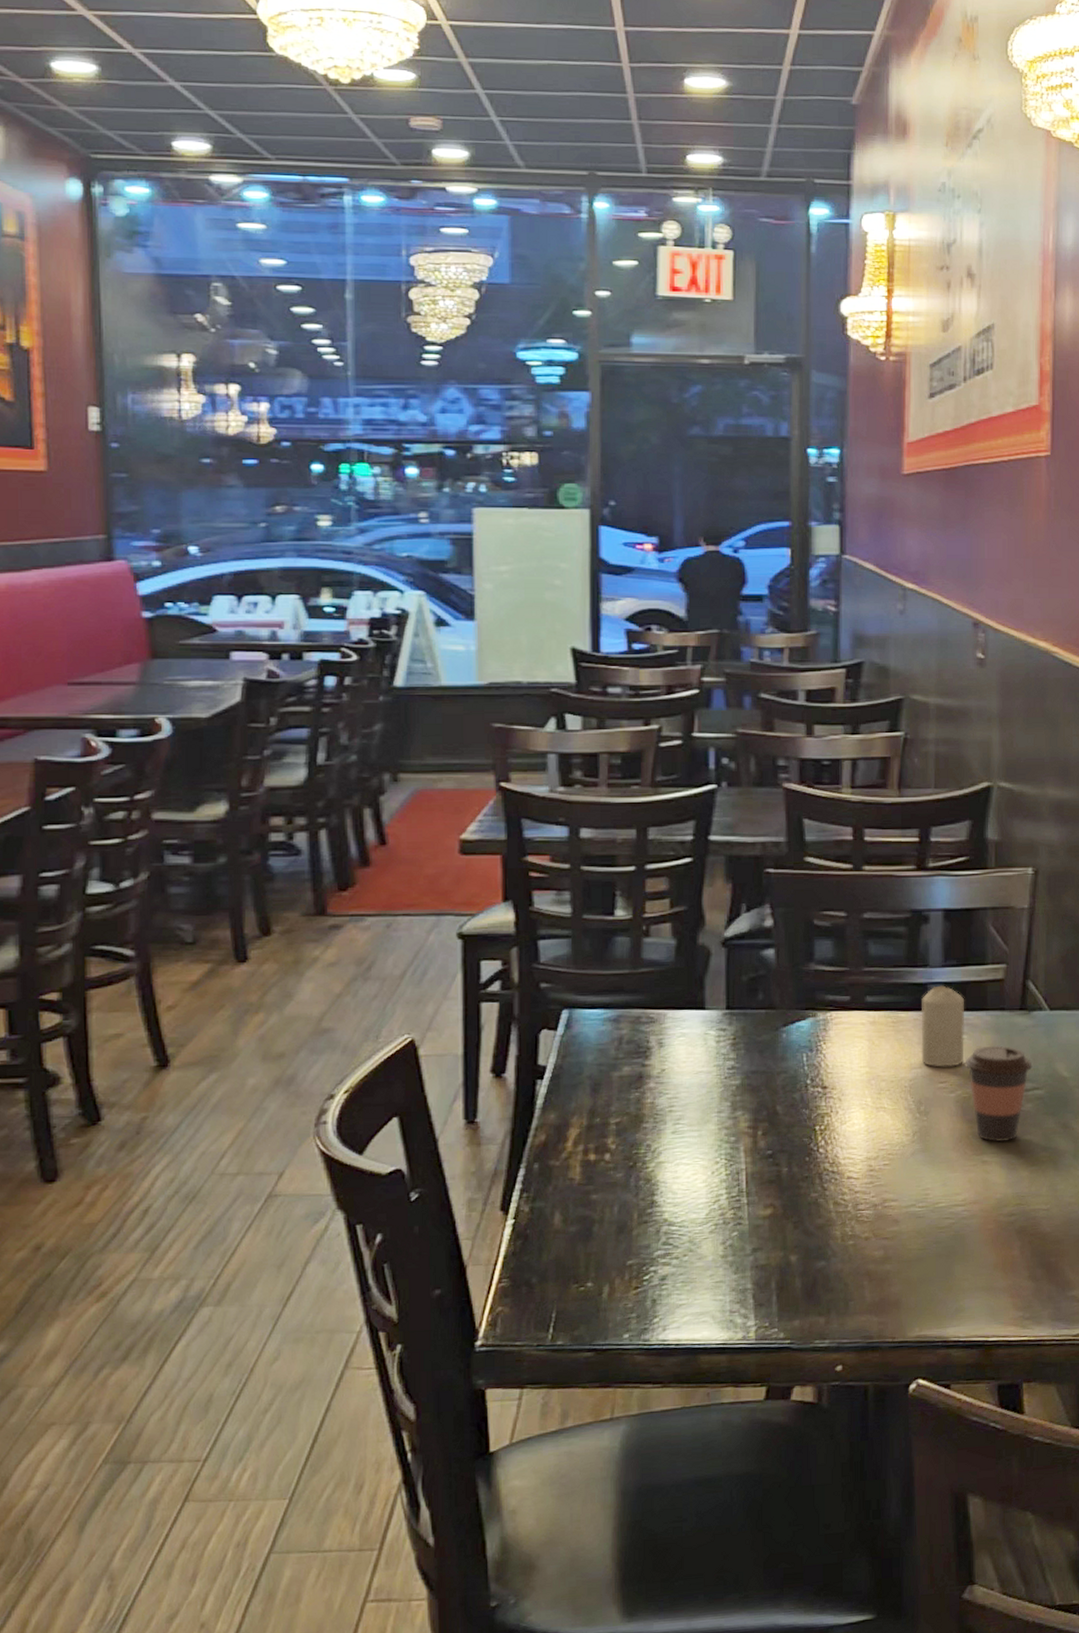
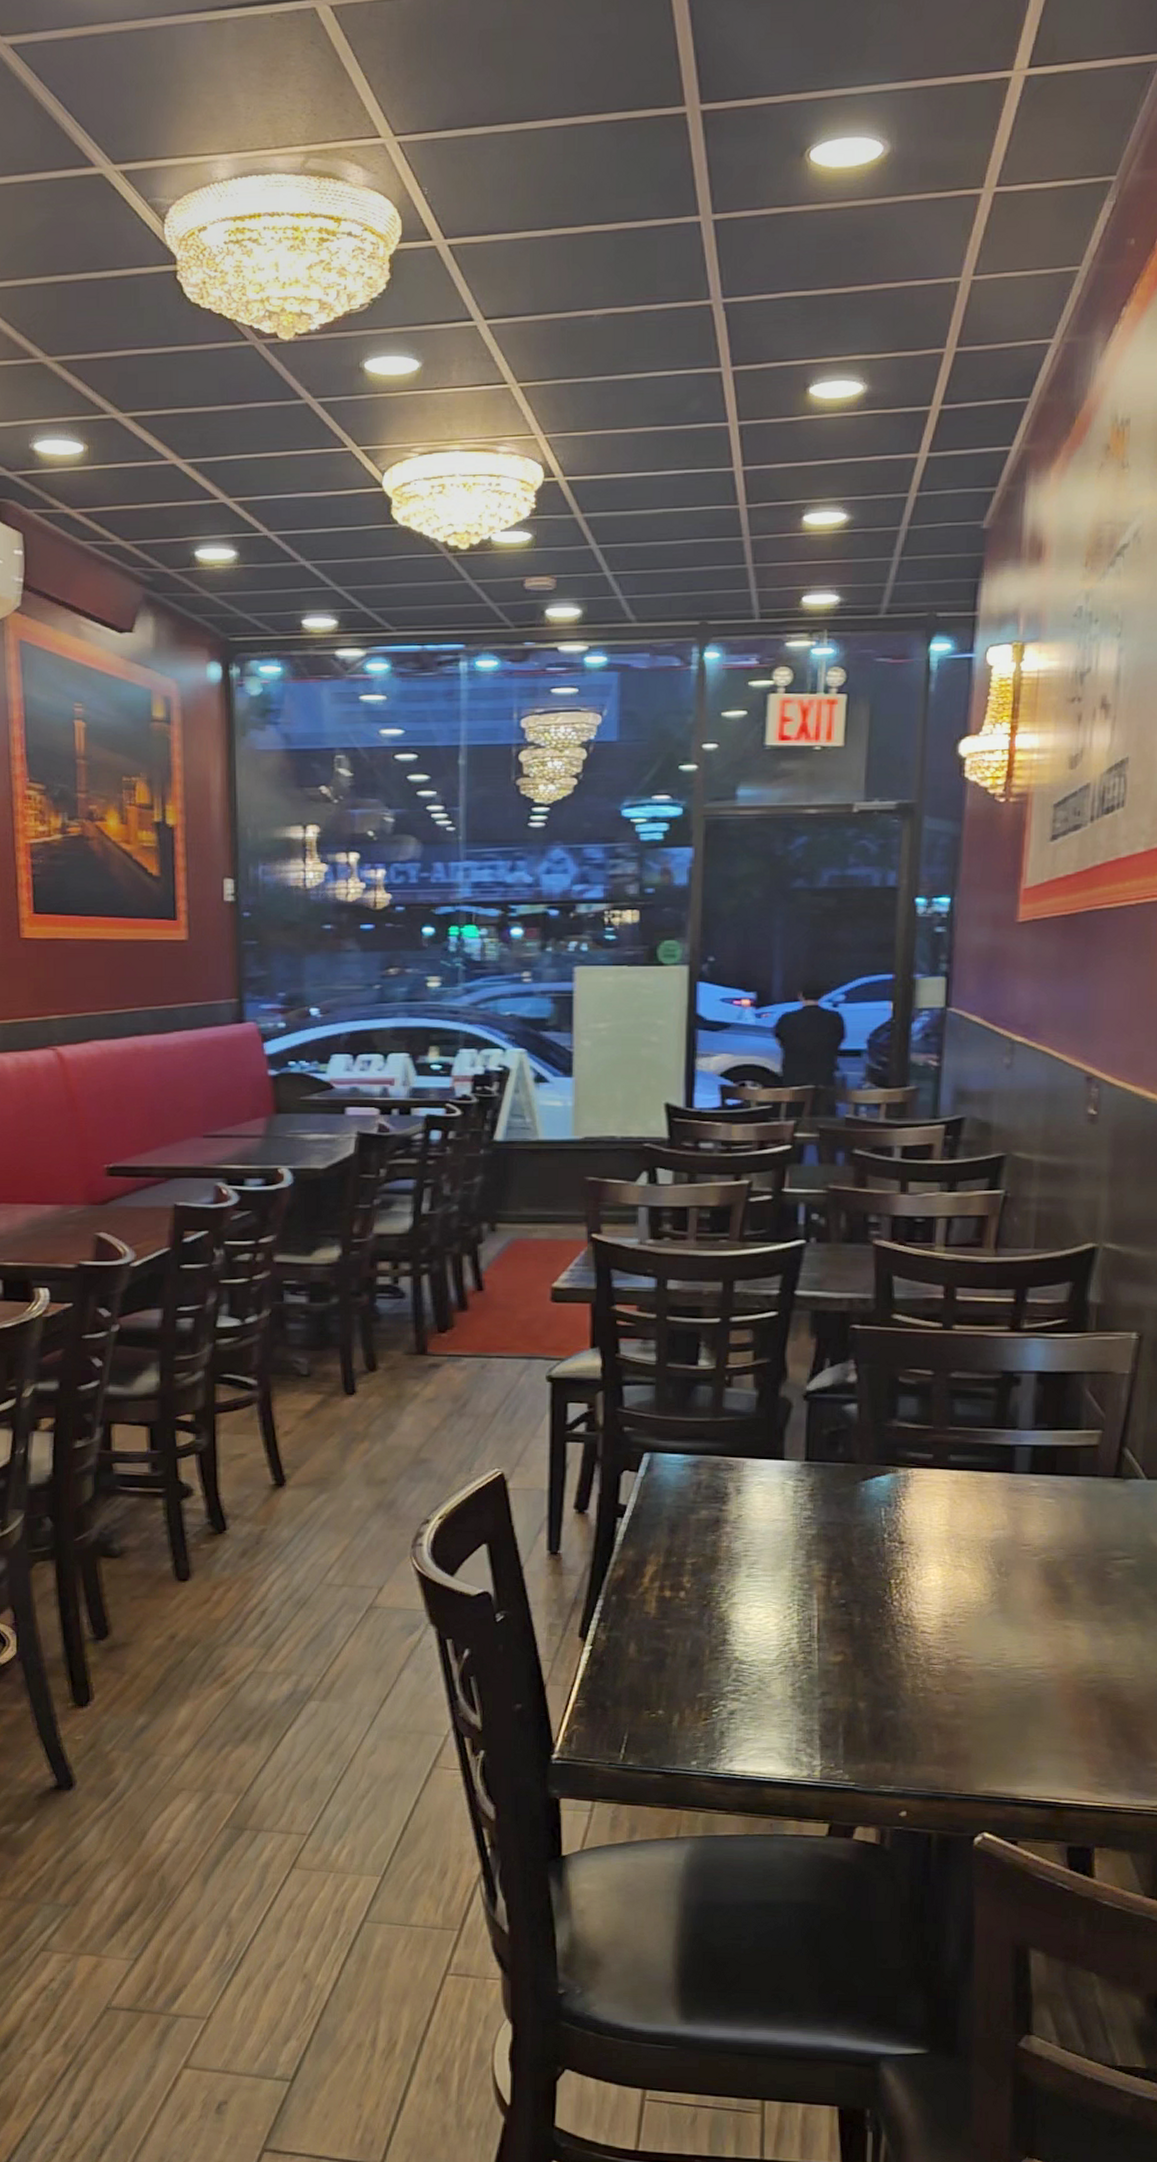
candle: present [921,985,965,1067] -> none [1004,1448,1055,1530]
coffee cup: present [965,1045,1033,1143] -> none [1051,1511,1125,1609]

